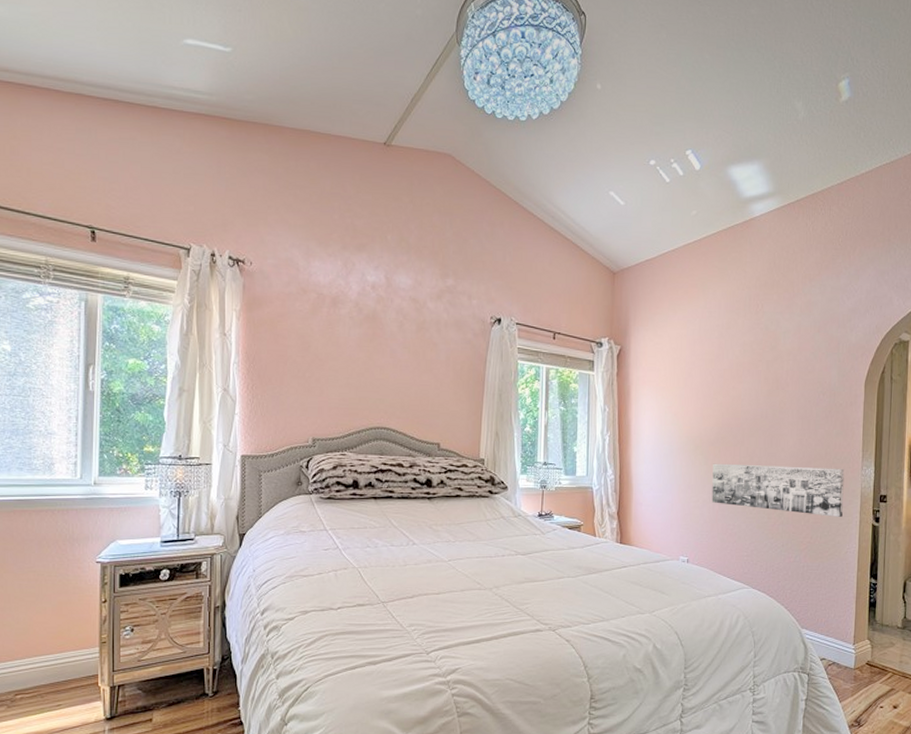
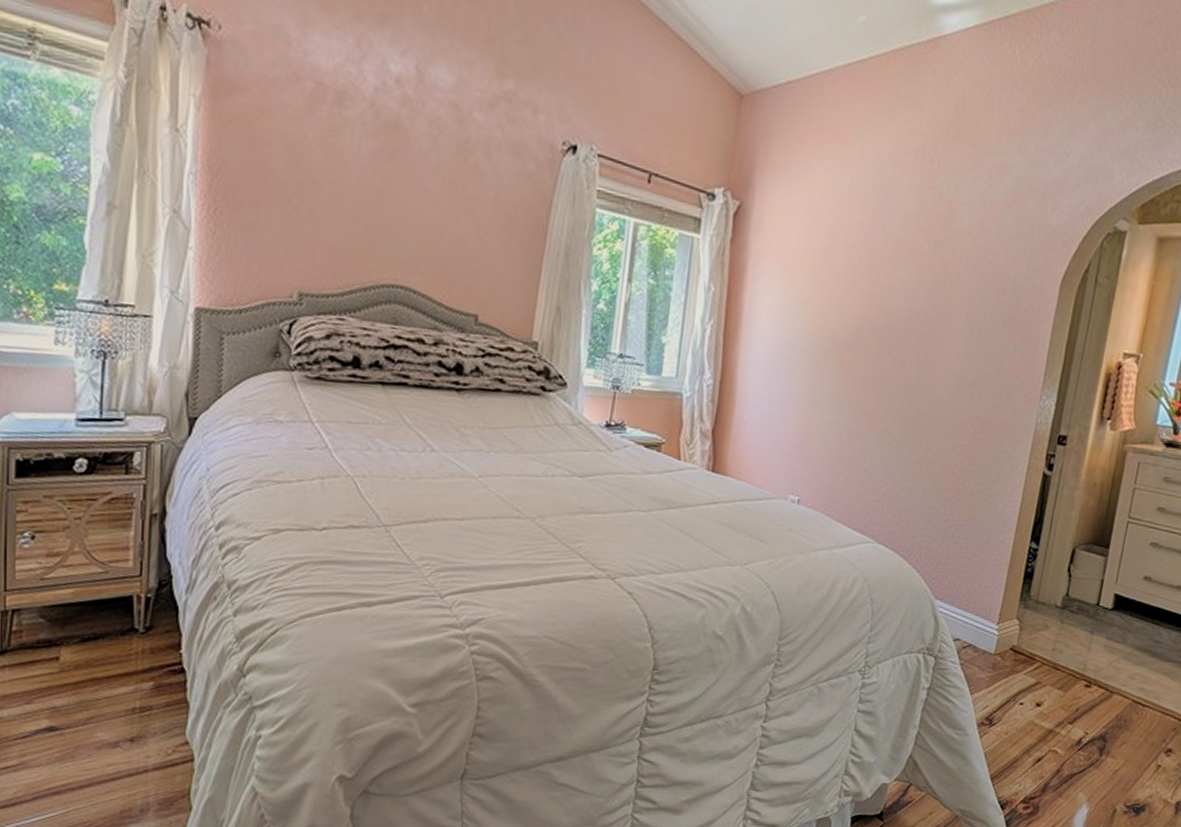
wall art: present [711,463,845,517] -> none [839,374,1018,460]

